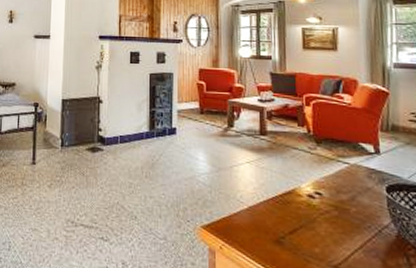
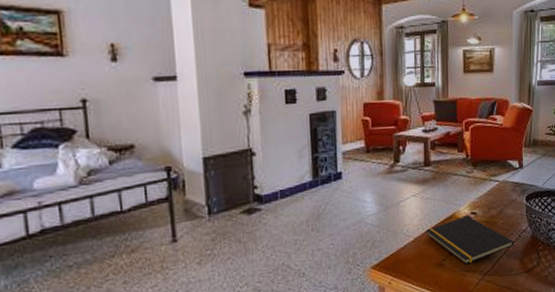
notepad: none [261,194,374,250] -> present [425,215,515,265]

